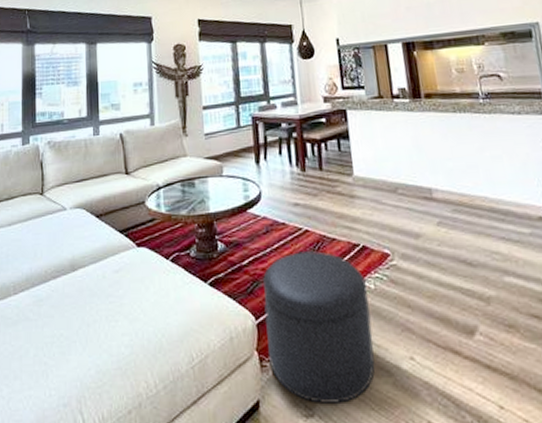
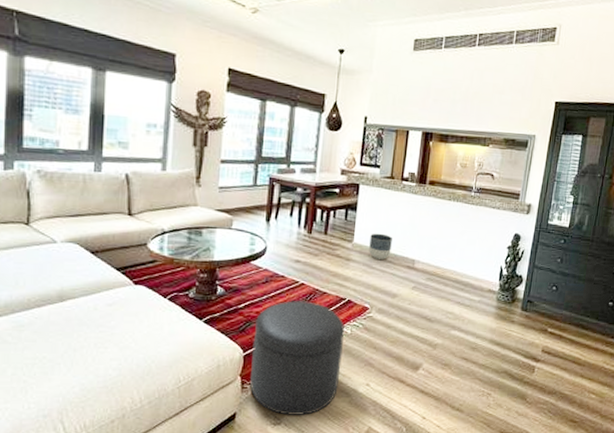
planter: none [371,161,400,193] -> present [369,233,392,259]

